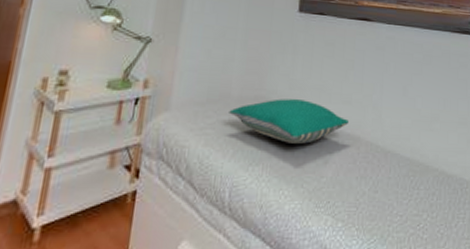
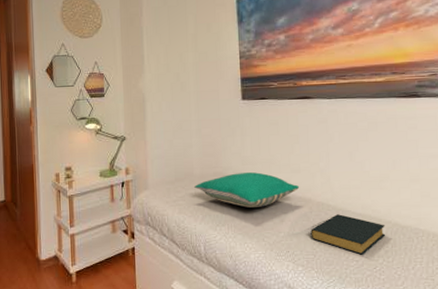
hardback book: none [355,157,432,208] -> present [310,214,386,255]

